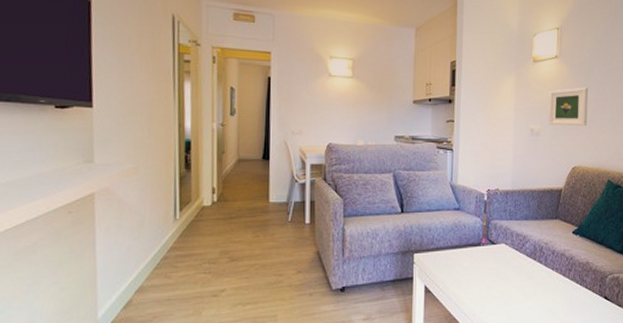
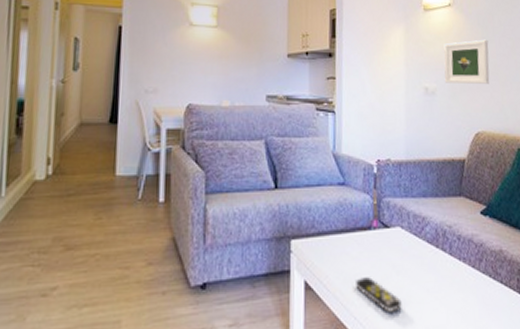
remote control: none [467,283,504,310] -> present [356,277,402,312]

